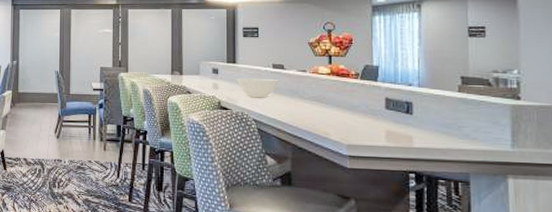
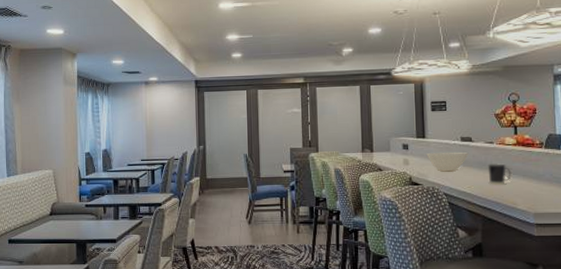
mug: none [299,92,324,114] -> present [488,163,511,185]

